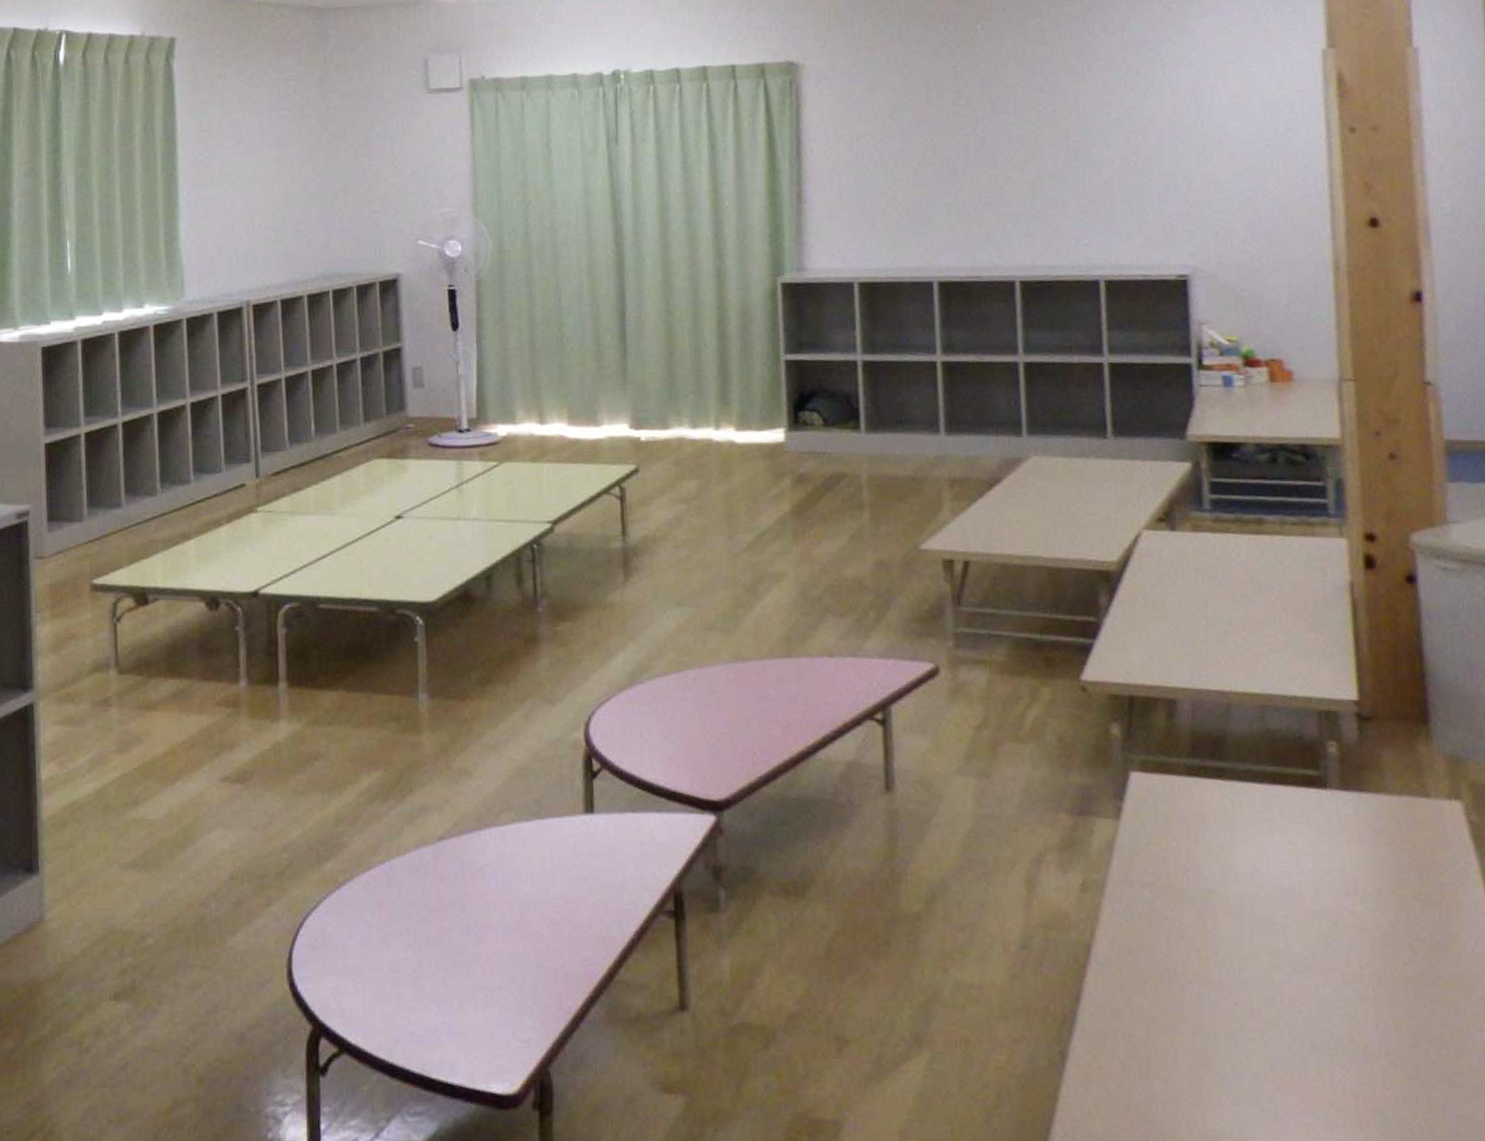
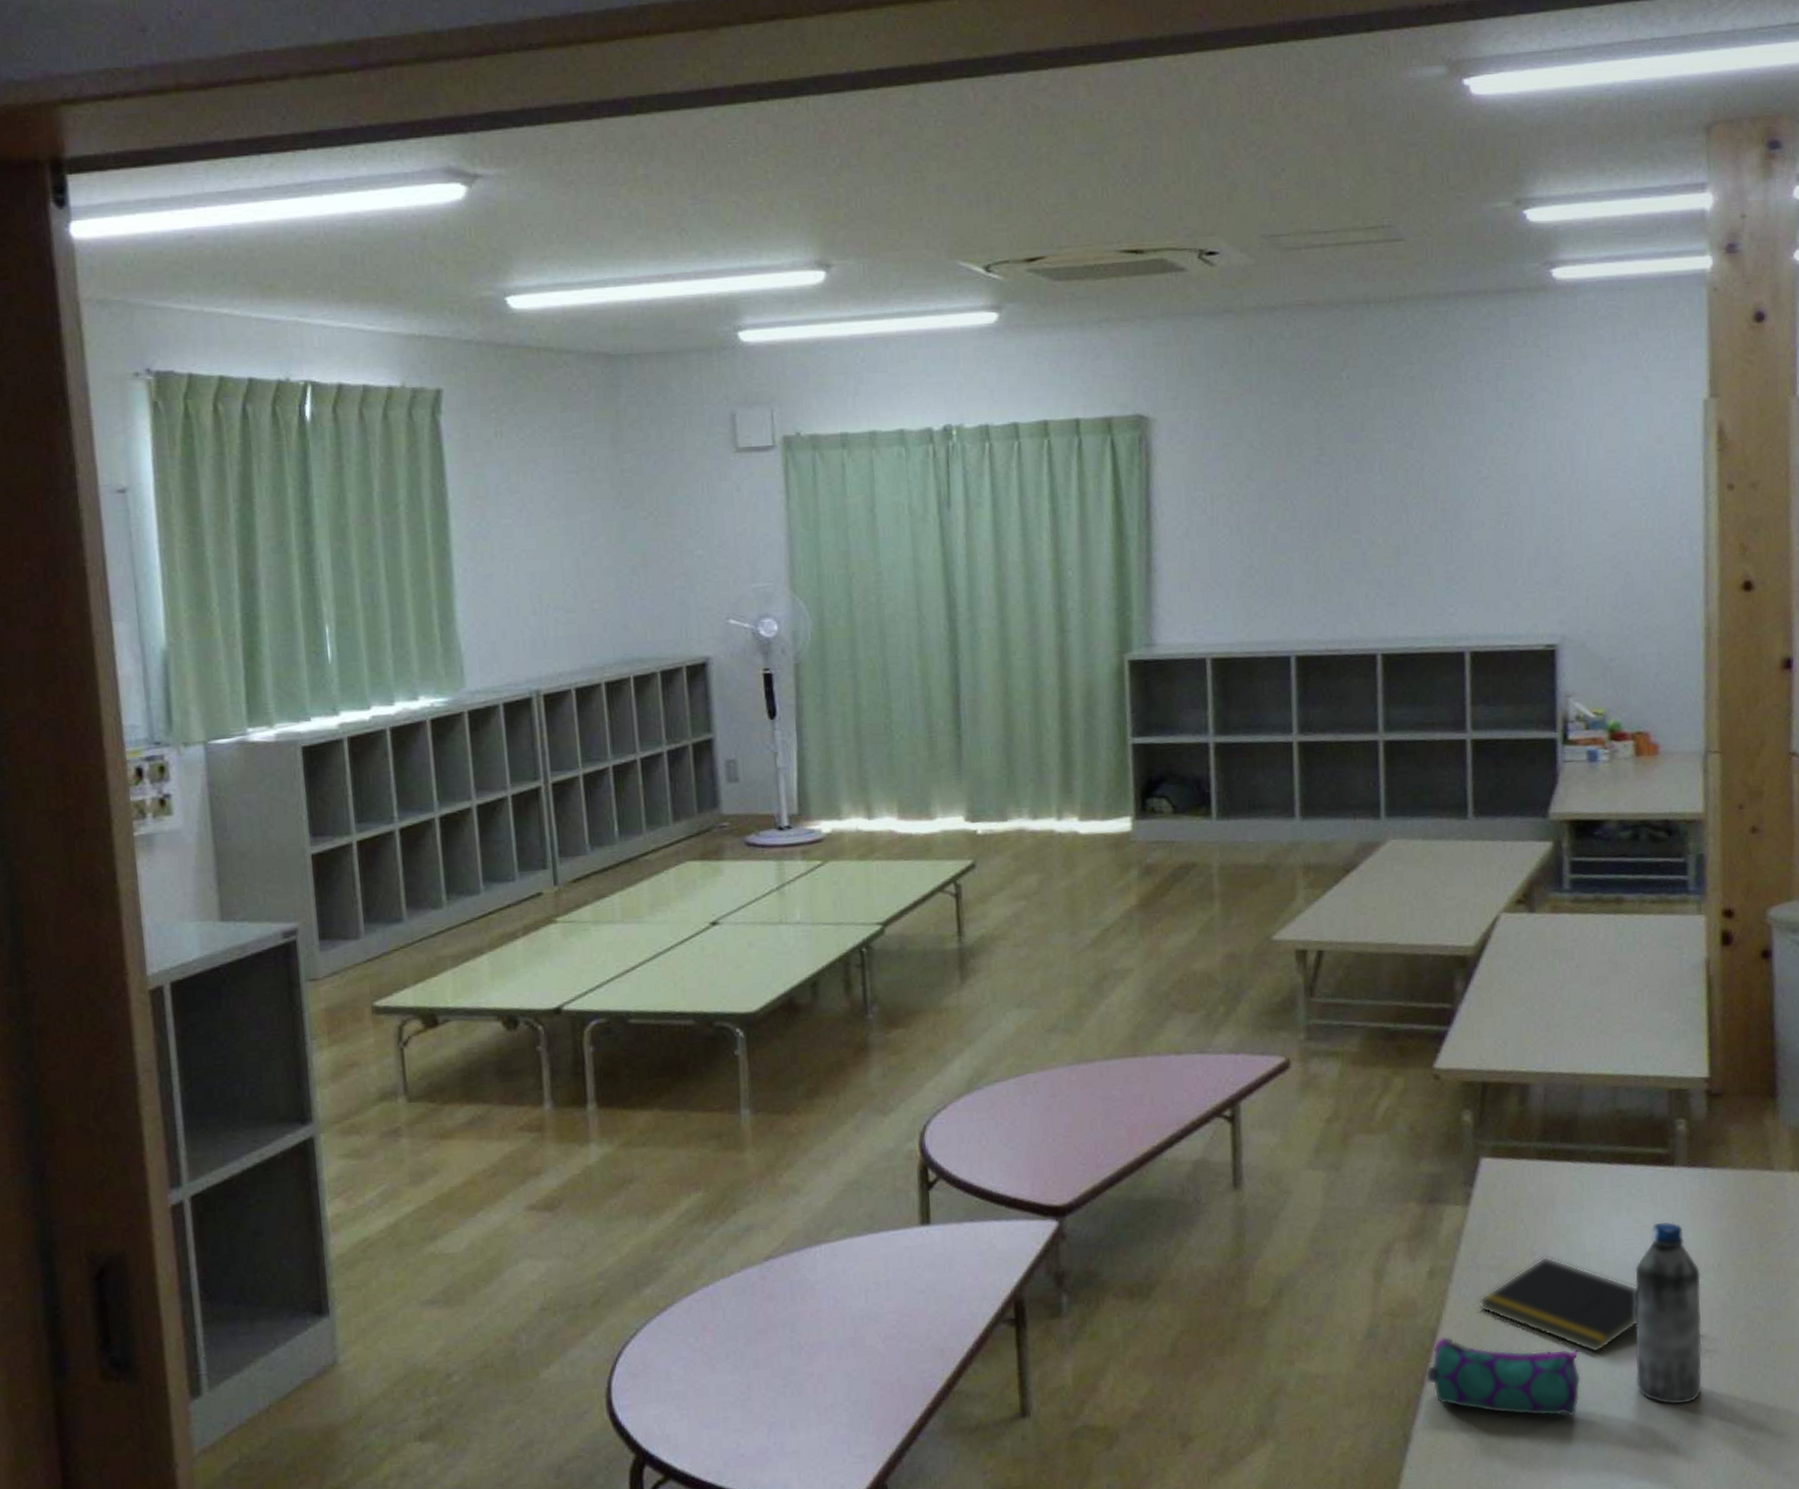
pencil case: none [1081,952,1240,1044] -> present [1426,1336,1581,1417]
notepad: none [1133,874,1296,978] -> present [1479,1255,1638,1354]
water bottle: none [1291,845,1367,1037] -> present [1633,1221,1702,1405]

